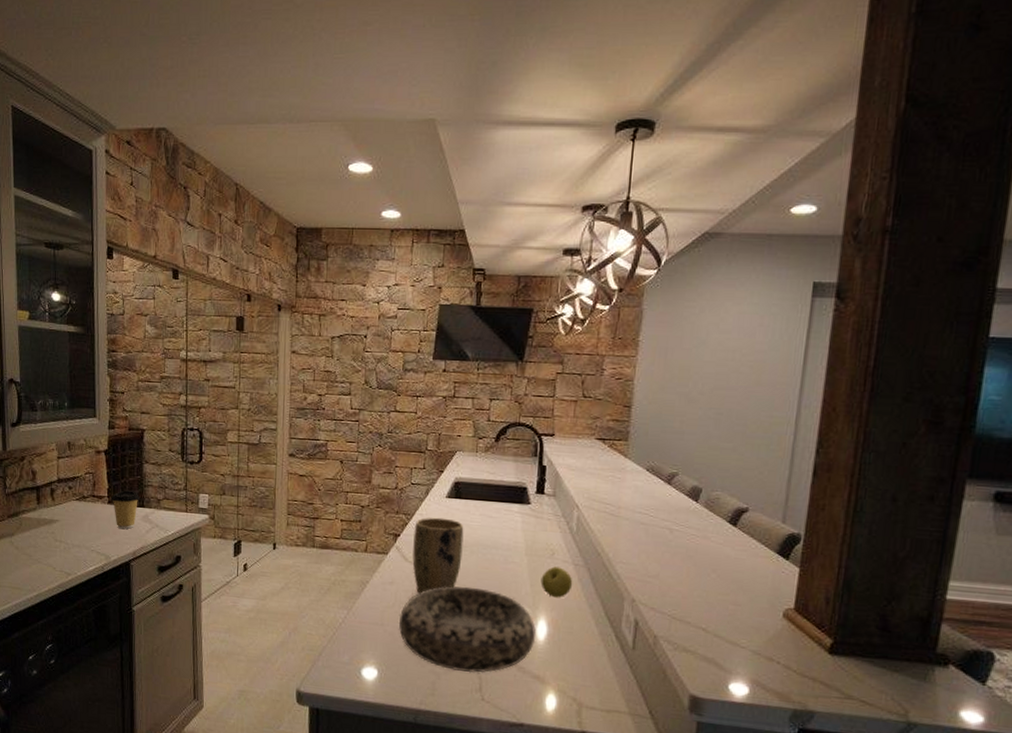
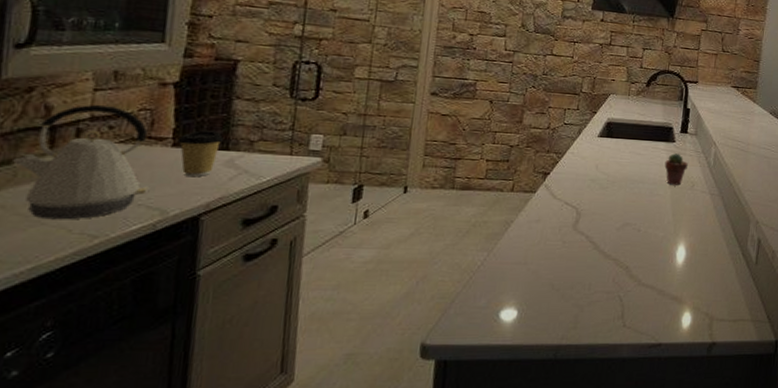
kettle: none [19,469,96,560] -> present [13,104,149,220]
decorative bowl: present [399,586,536,673] -> none [543,219,676,302]
plant pot: present [412,517,464,594] -> none [561,155,614,229]
potted succulent: none [519,517,546,553] -> present [664,153,688,185]
apple: present [540,566,573,598] -> none [681,197,709,225]

